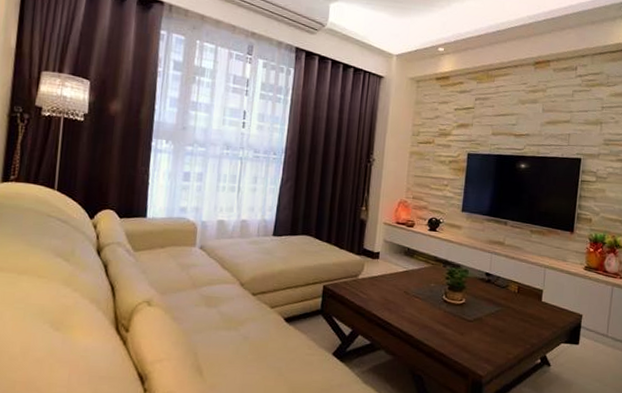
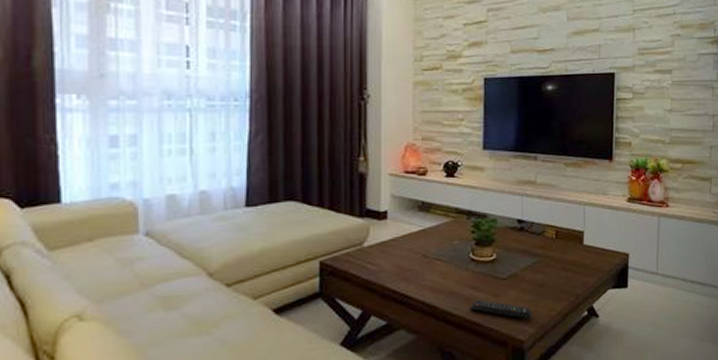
remote control: none [439,334,492,359] -> present [470,299,532,320]

